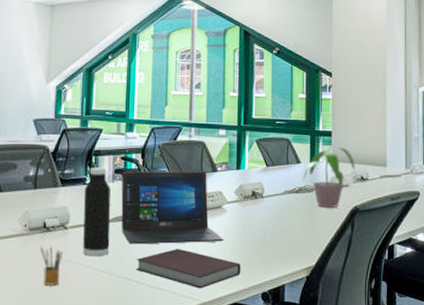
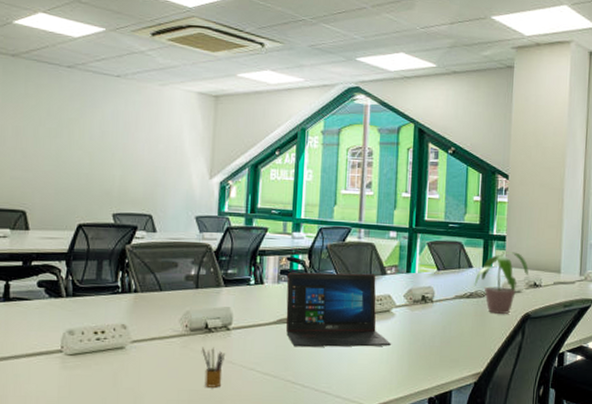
water bottle: present [83,167,111,257] -> none [246,267,276,359]
notebook: present [136,248,241,289] -> none [300,351,408,393]

